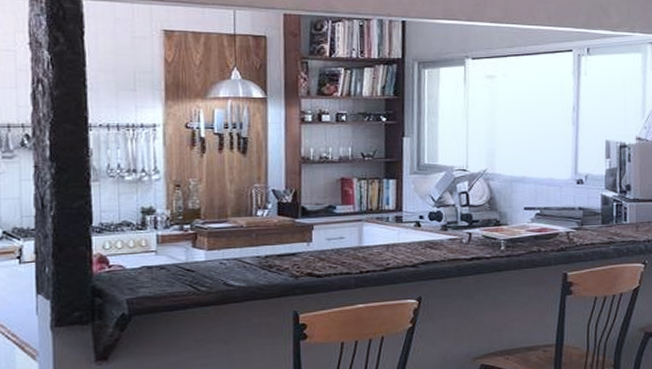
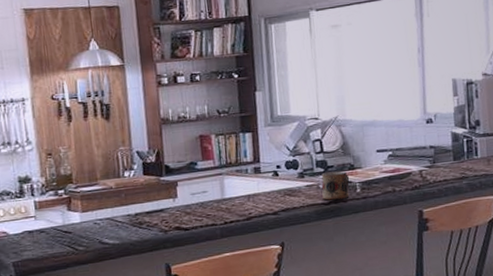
mug: none [465,226,494,256] -> present [321,171,349,201]

